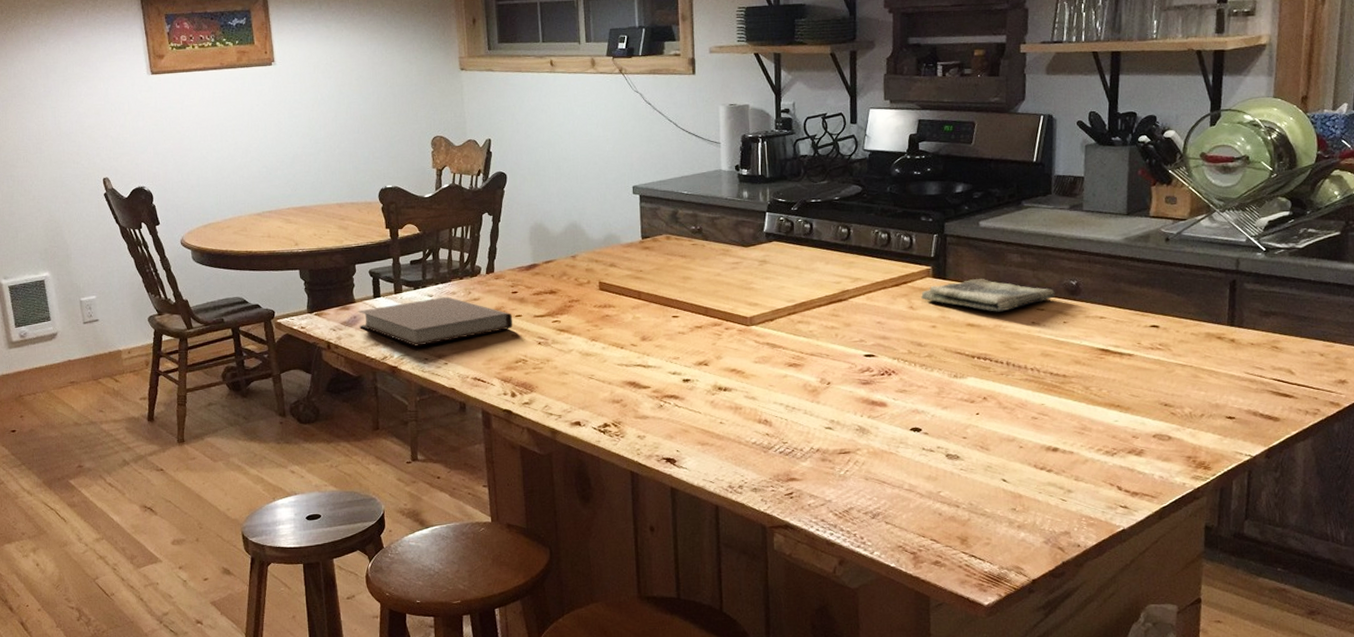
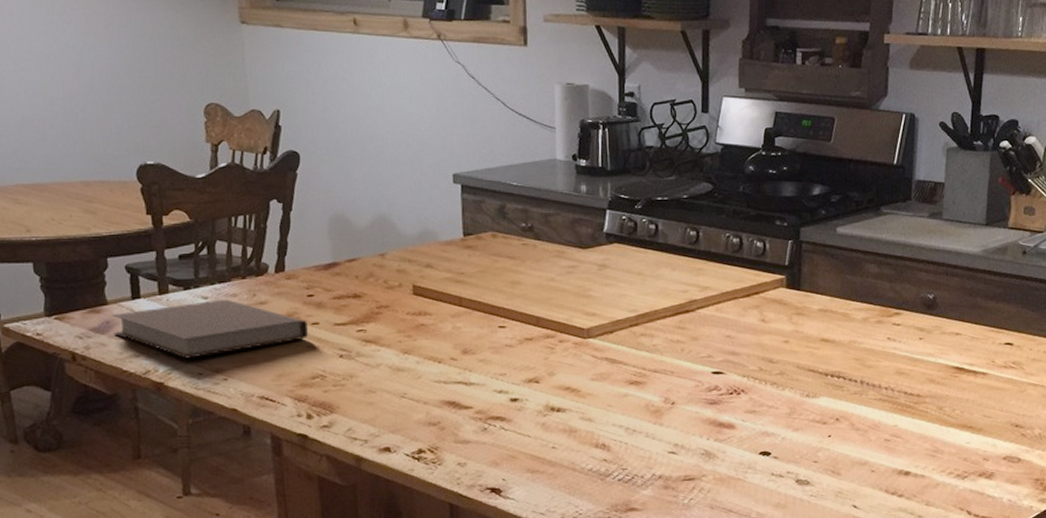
dish towel: present [921,278,1055,312] -> none [774,289,912,327]

